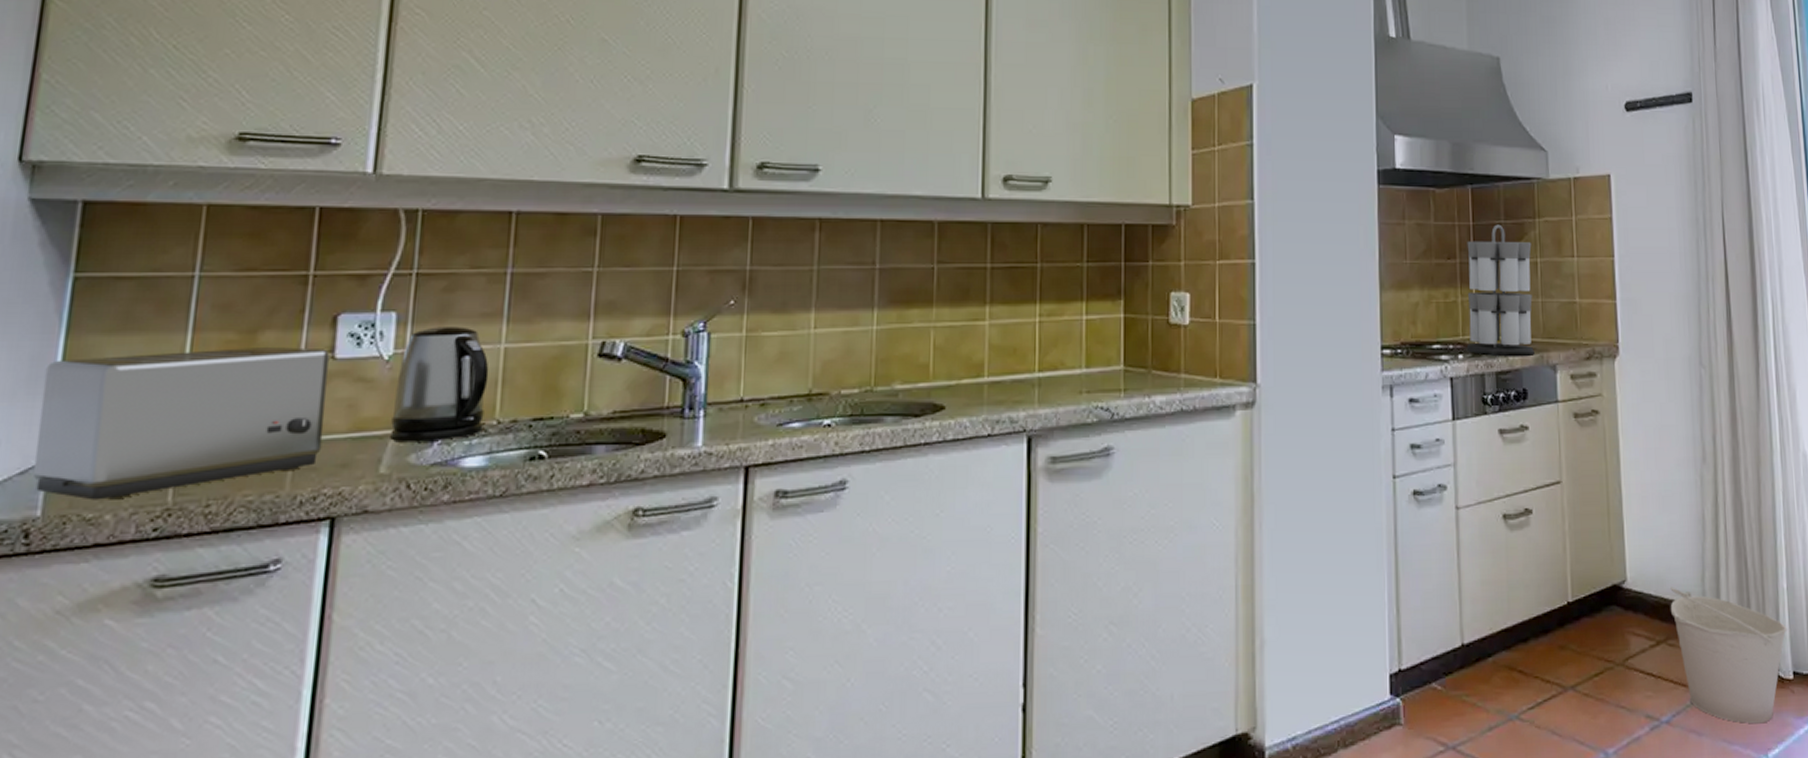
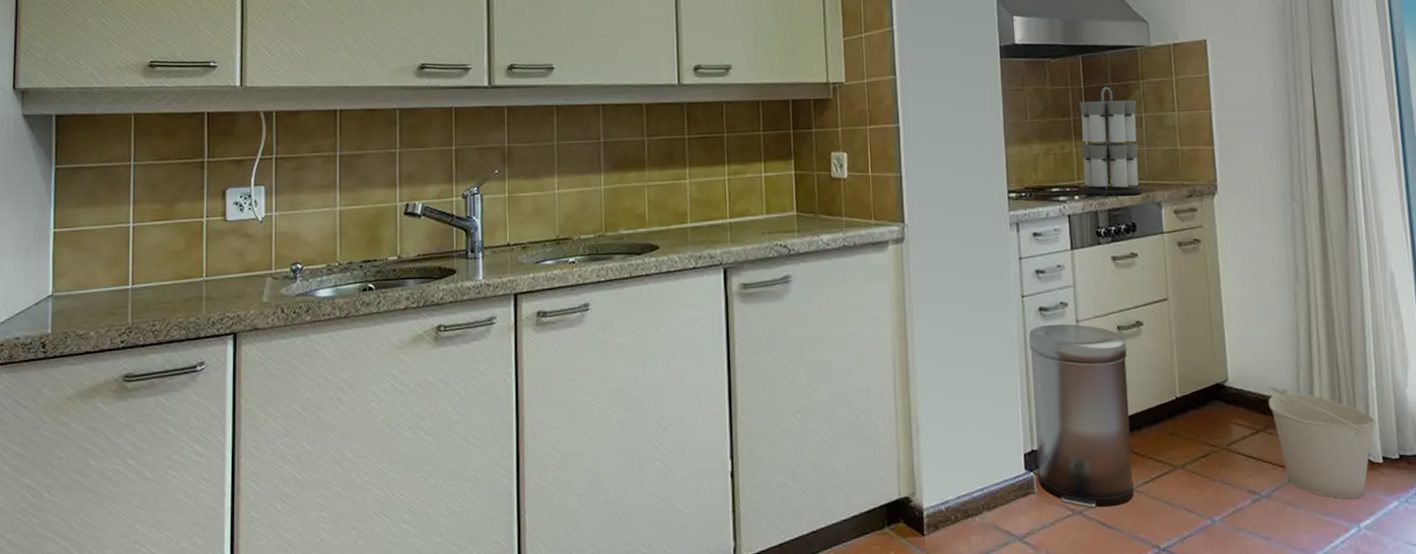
toaster: present [32,346,330,501] -> none [43,213,224,322]
kettle: present [390,327,489,443] -> none [268,195,330,280]
pedal bin: none [1399,511,1517,743] -> present [1028,323,1134,509]

